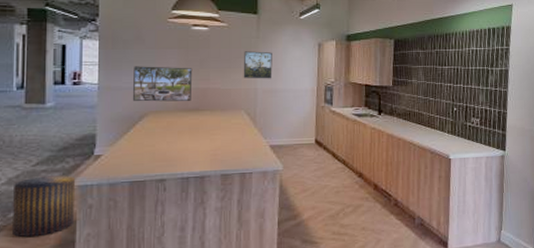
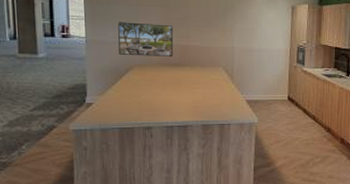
stool: present [13,175,76,238] -> none [15,120,72,173]
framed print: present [243,51,272,79] -> none [221,11,248,39]

